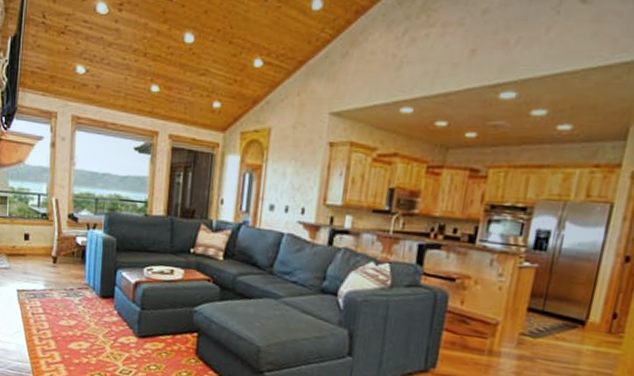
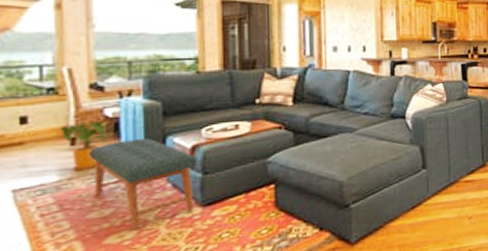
house plant: none [48,243,78,286] -> present [61,119,108,171]
bench: none [64,266,138,342] -> present [89,138,198,229]

